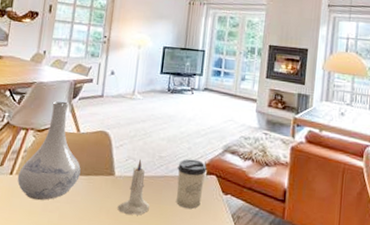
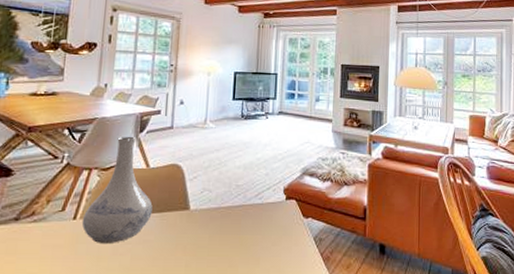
candle: present [117,158,150,216] -> none [194,189,229,249]
cup: present [176,159,207,209] -> none [256,185,286,236]

